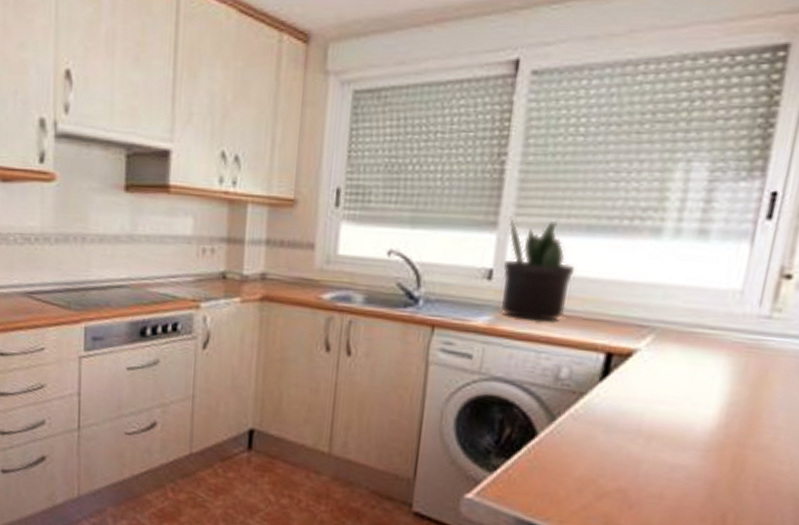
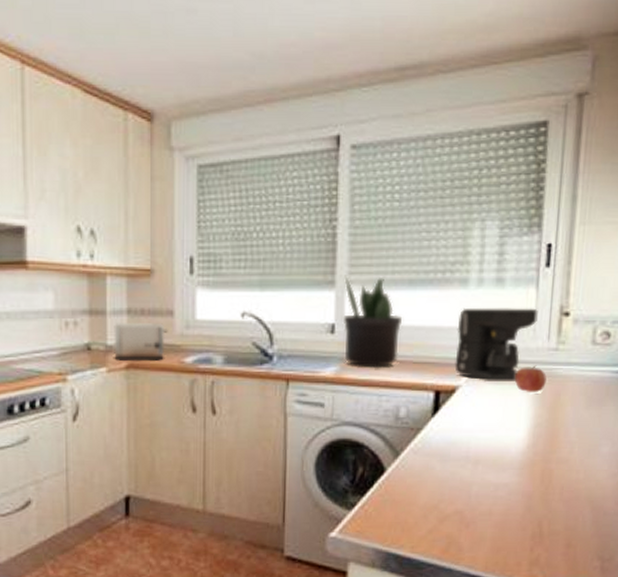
toaster: none [249,252,307,295] -> present [114,322,168,361]
coffee maker: none [634,261,750,350] -> present [455,308,538,381]
fruit: none [710,334,753,365] -> present [515,365,547,392]

